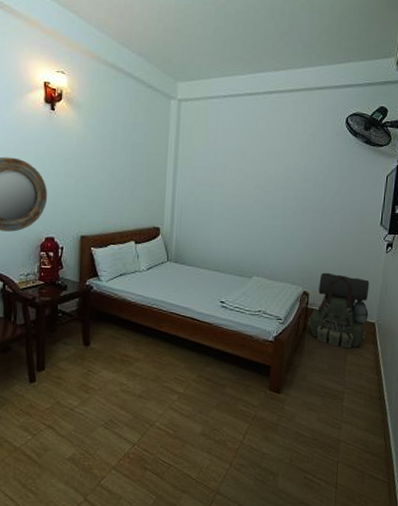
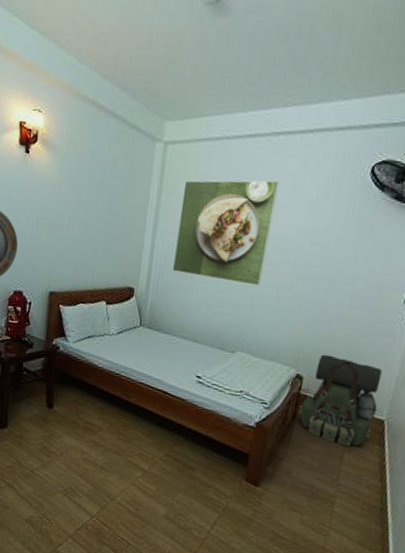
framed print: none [192,130,276,219] -> present [172,180,279,286]

